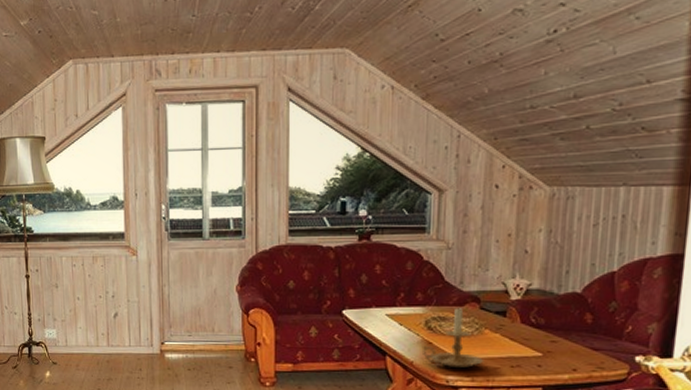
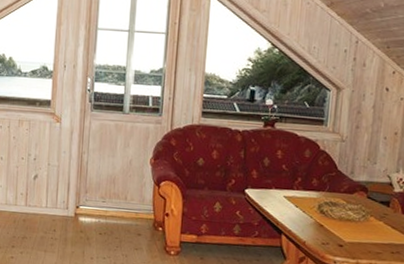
candle holder: present [421,306,484,369] -> none [314,194,369,251]

